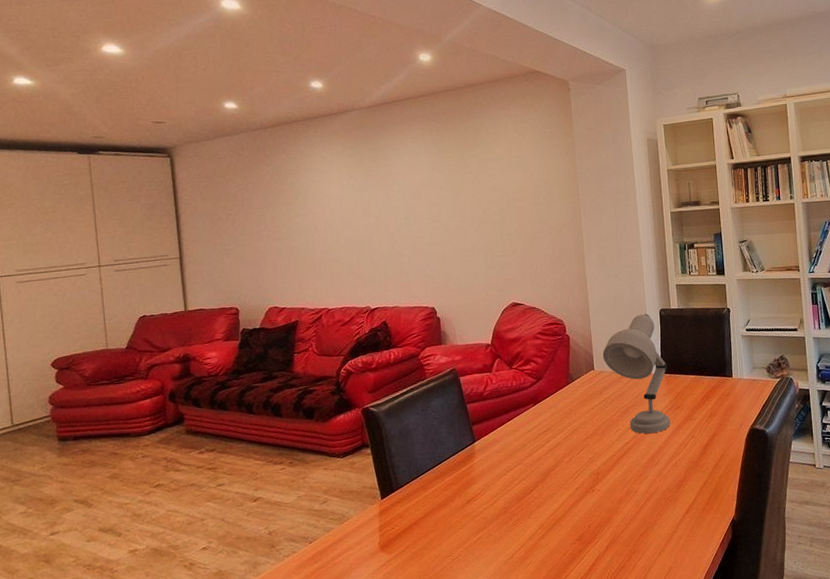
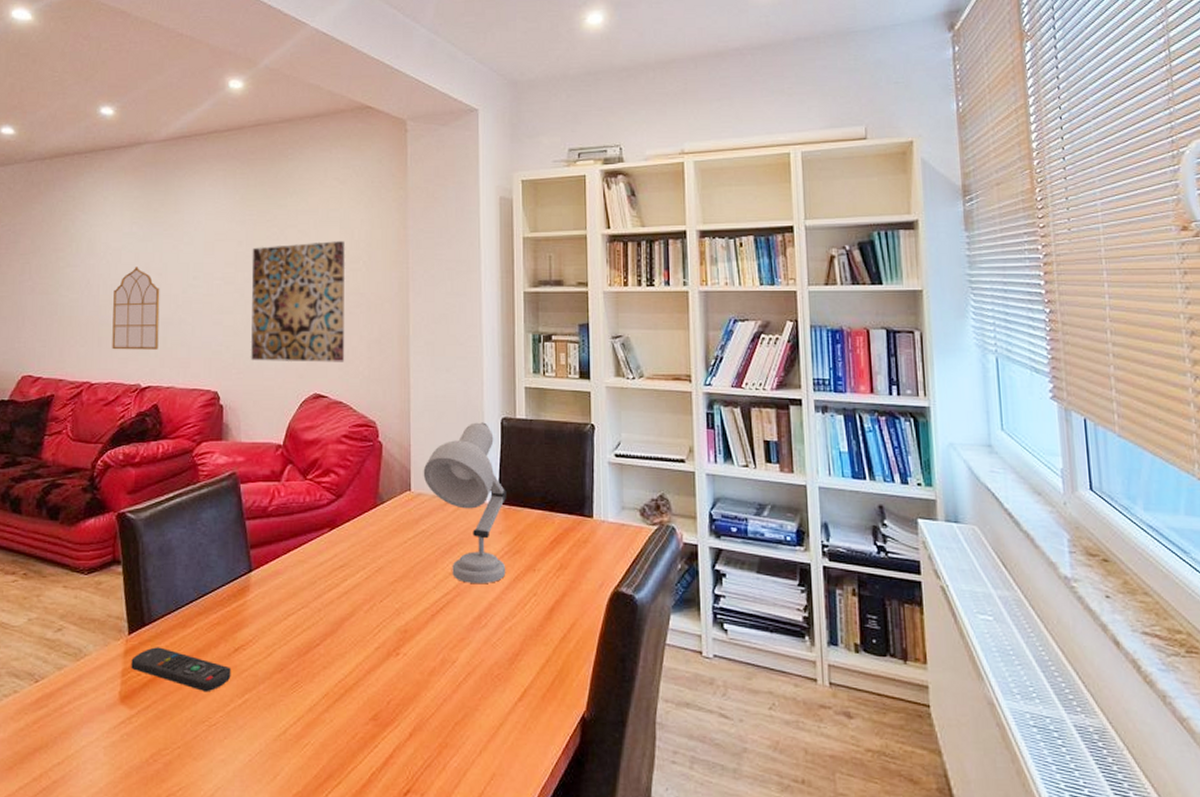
mirror: none [339,213,382,281] -> present [112,267,160,350]
remote control: none [386,506,467,535] -> present [131,647,231,692]
wall art: none [451,181,535,281] -> present [250,241,346,362]

